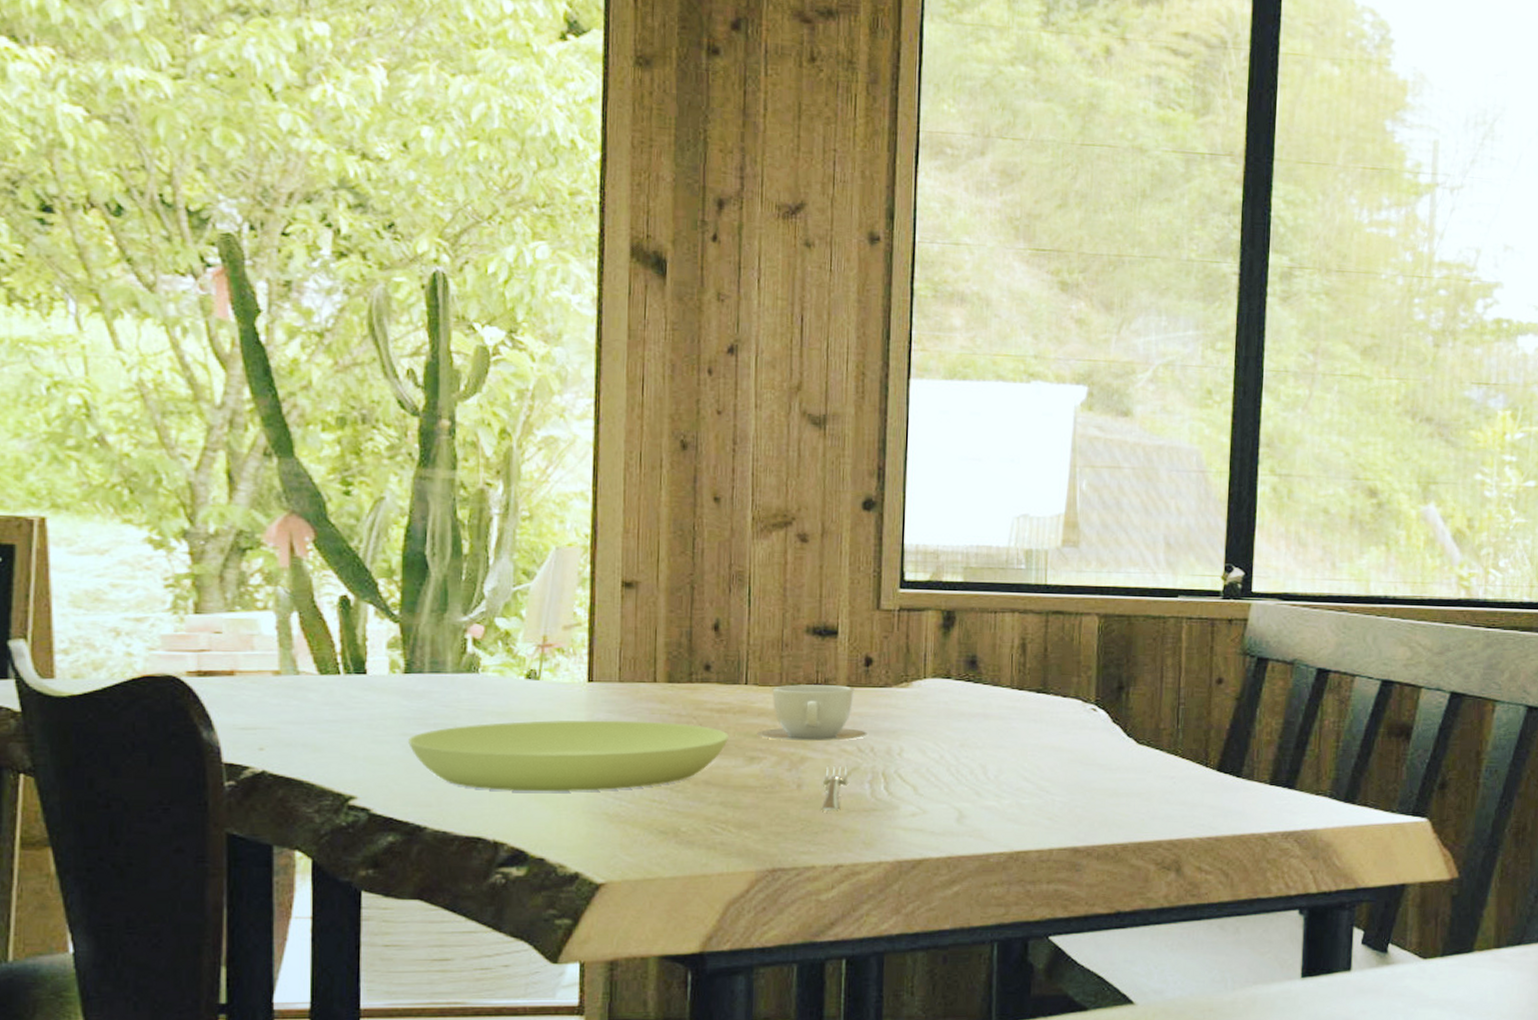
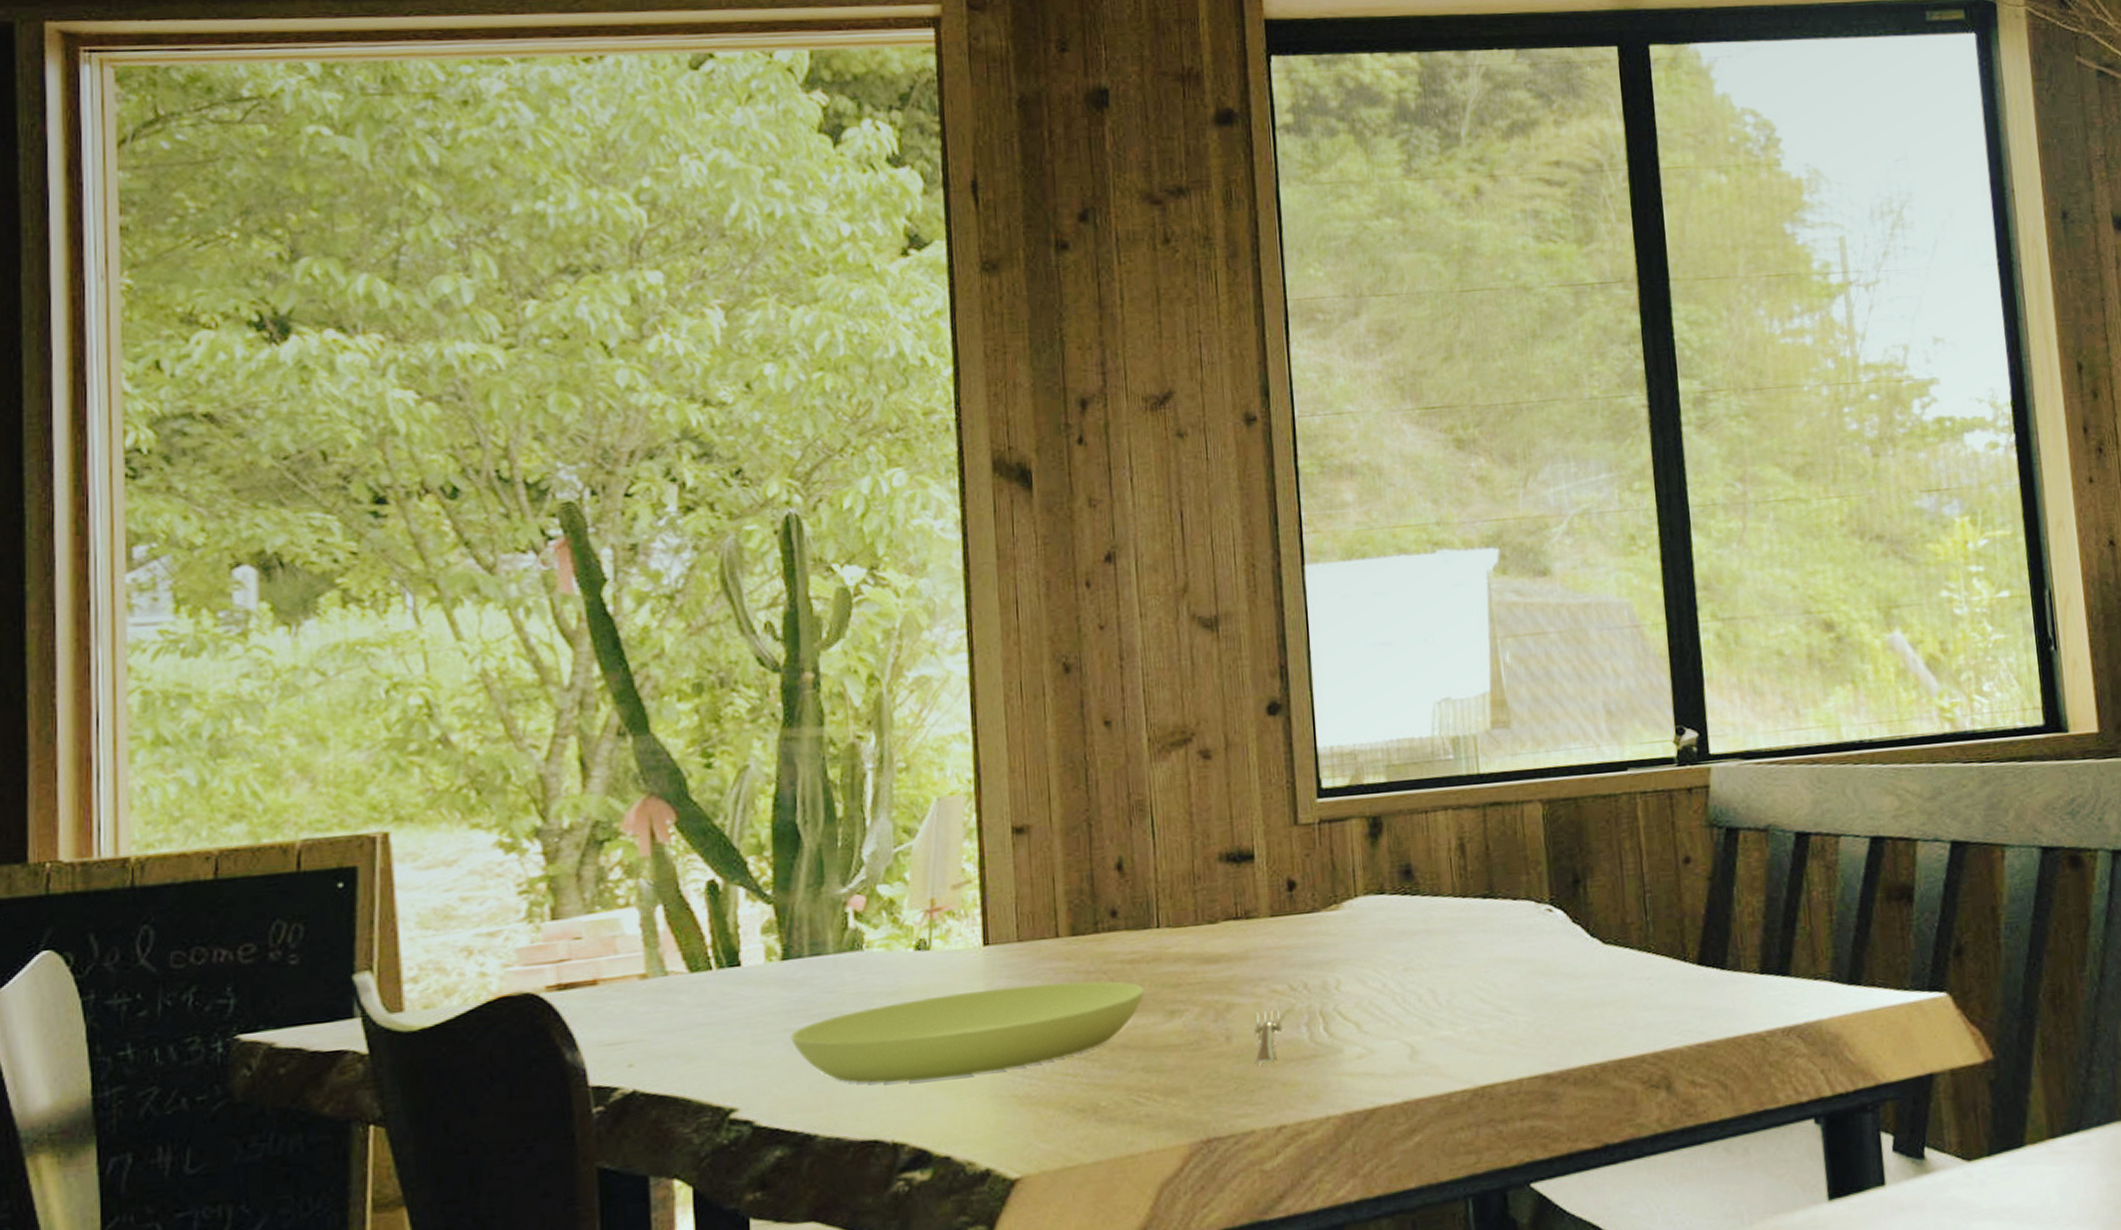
teacup: present [757,684,867,742] -> none [1175,916,1299,988]

